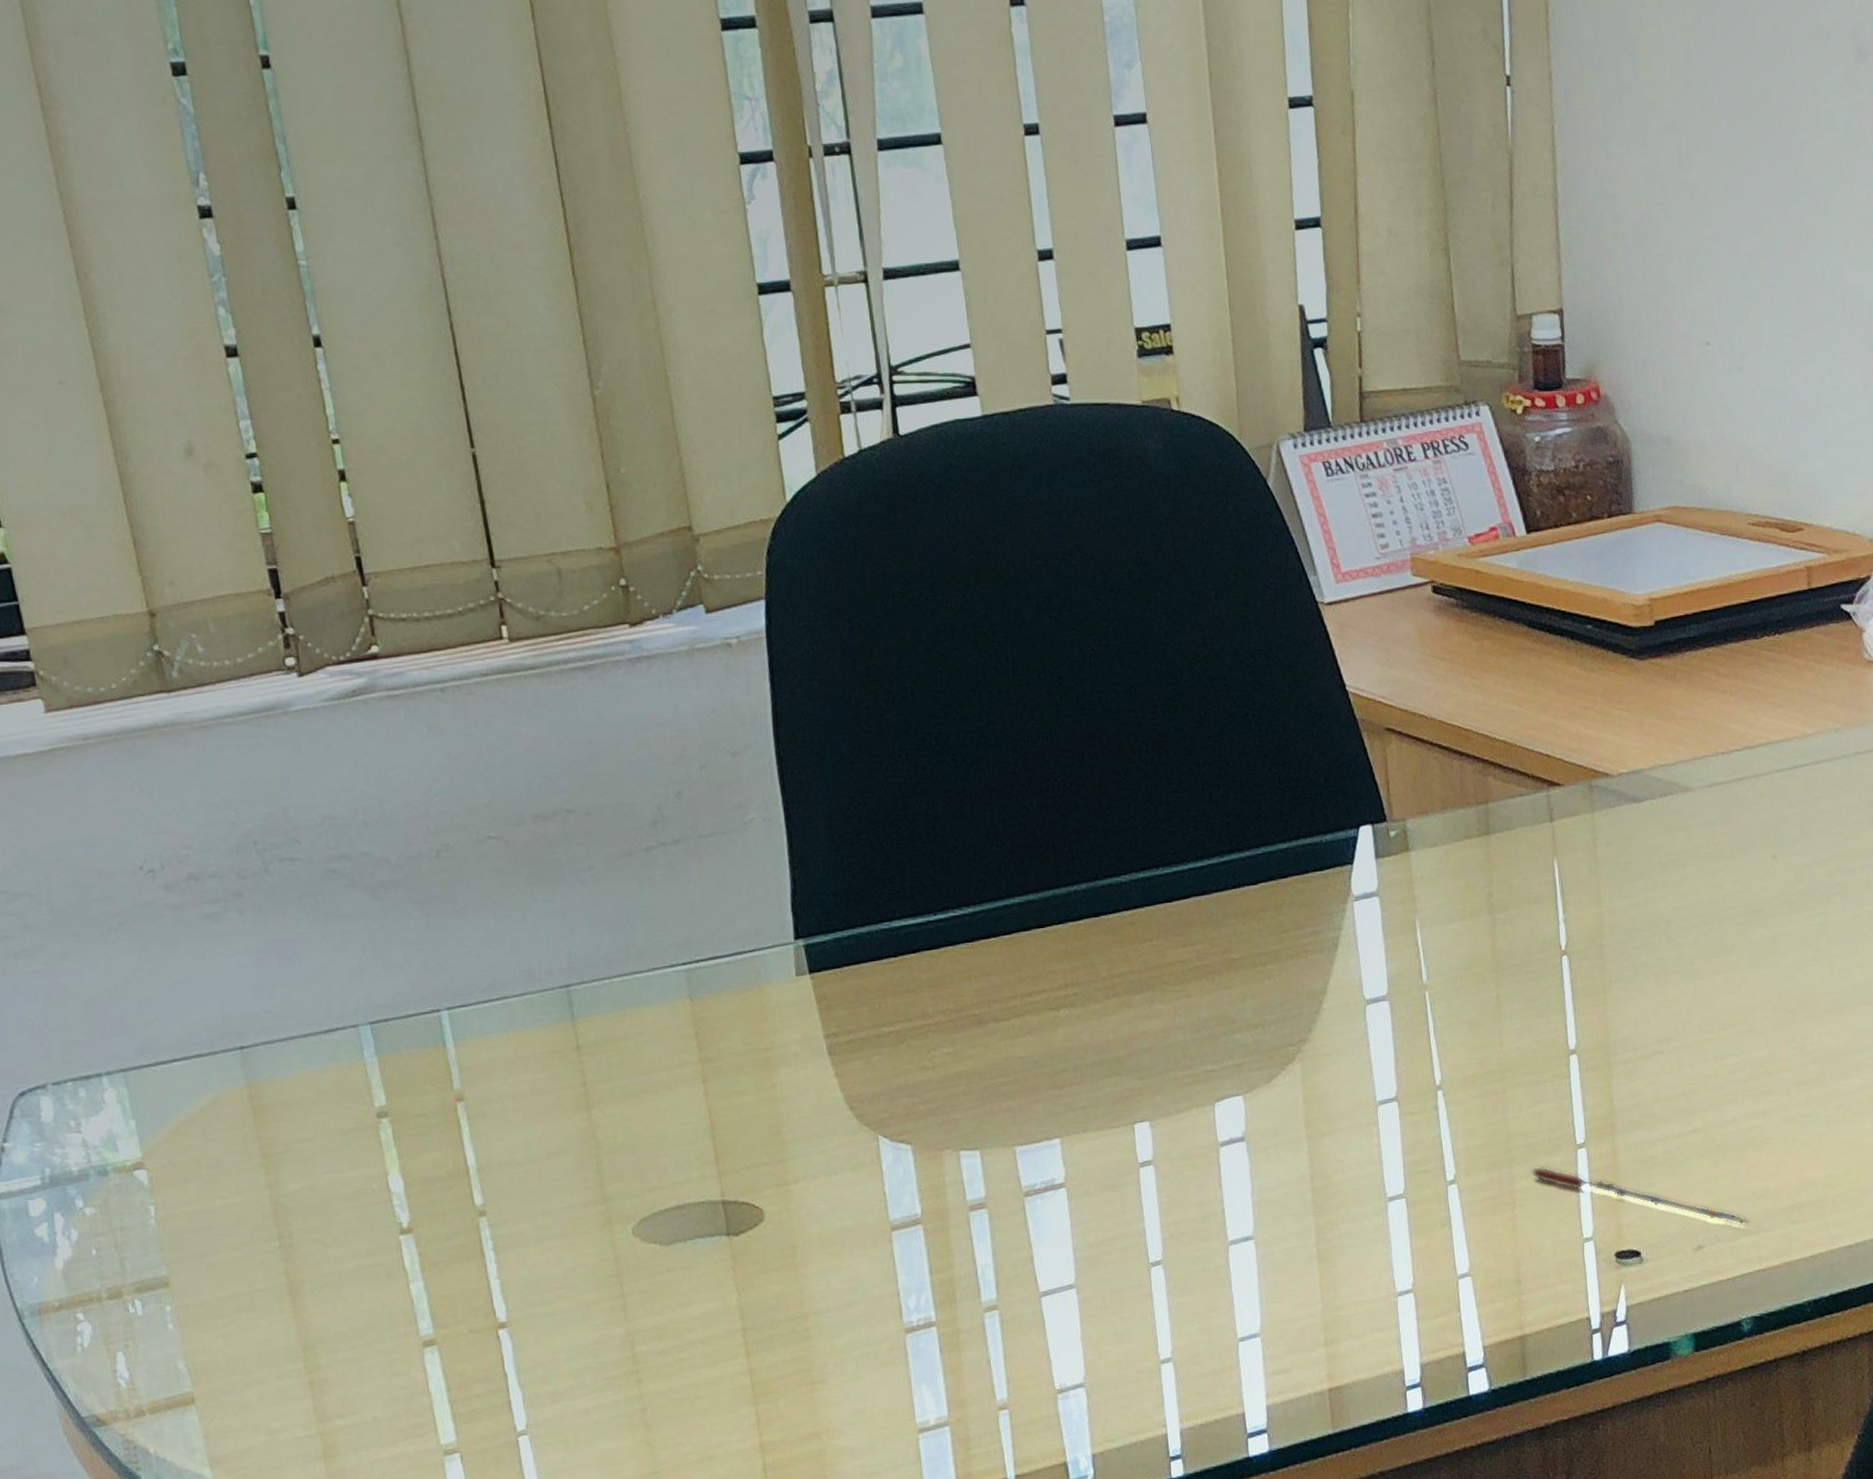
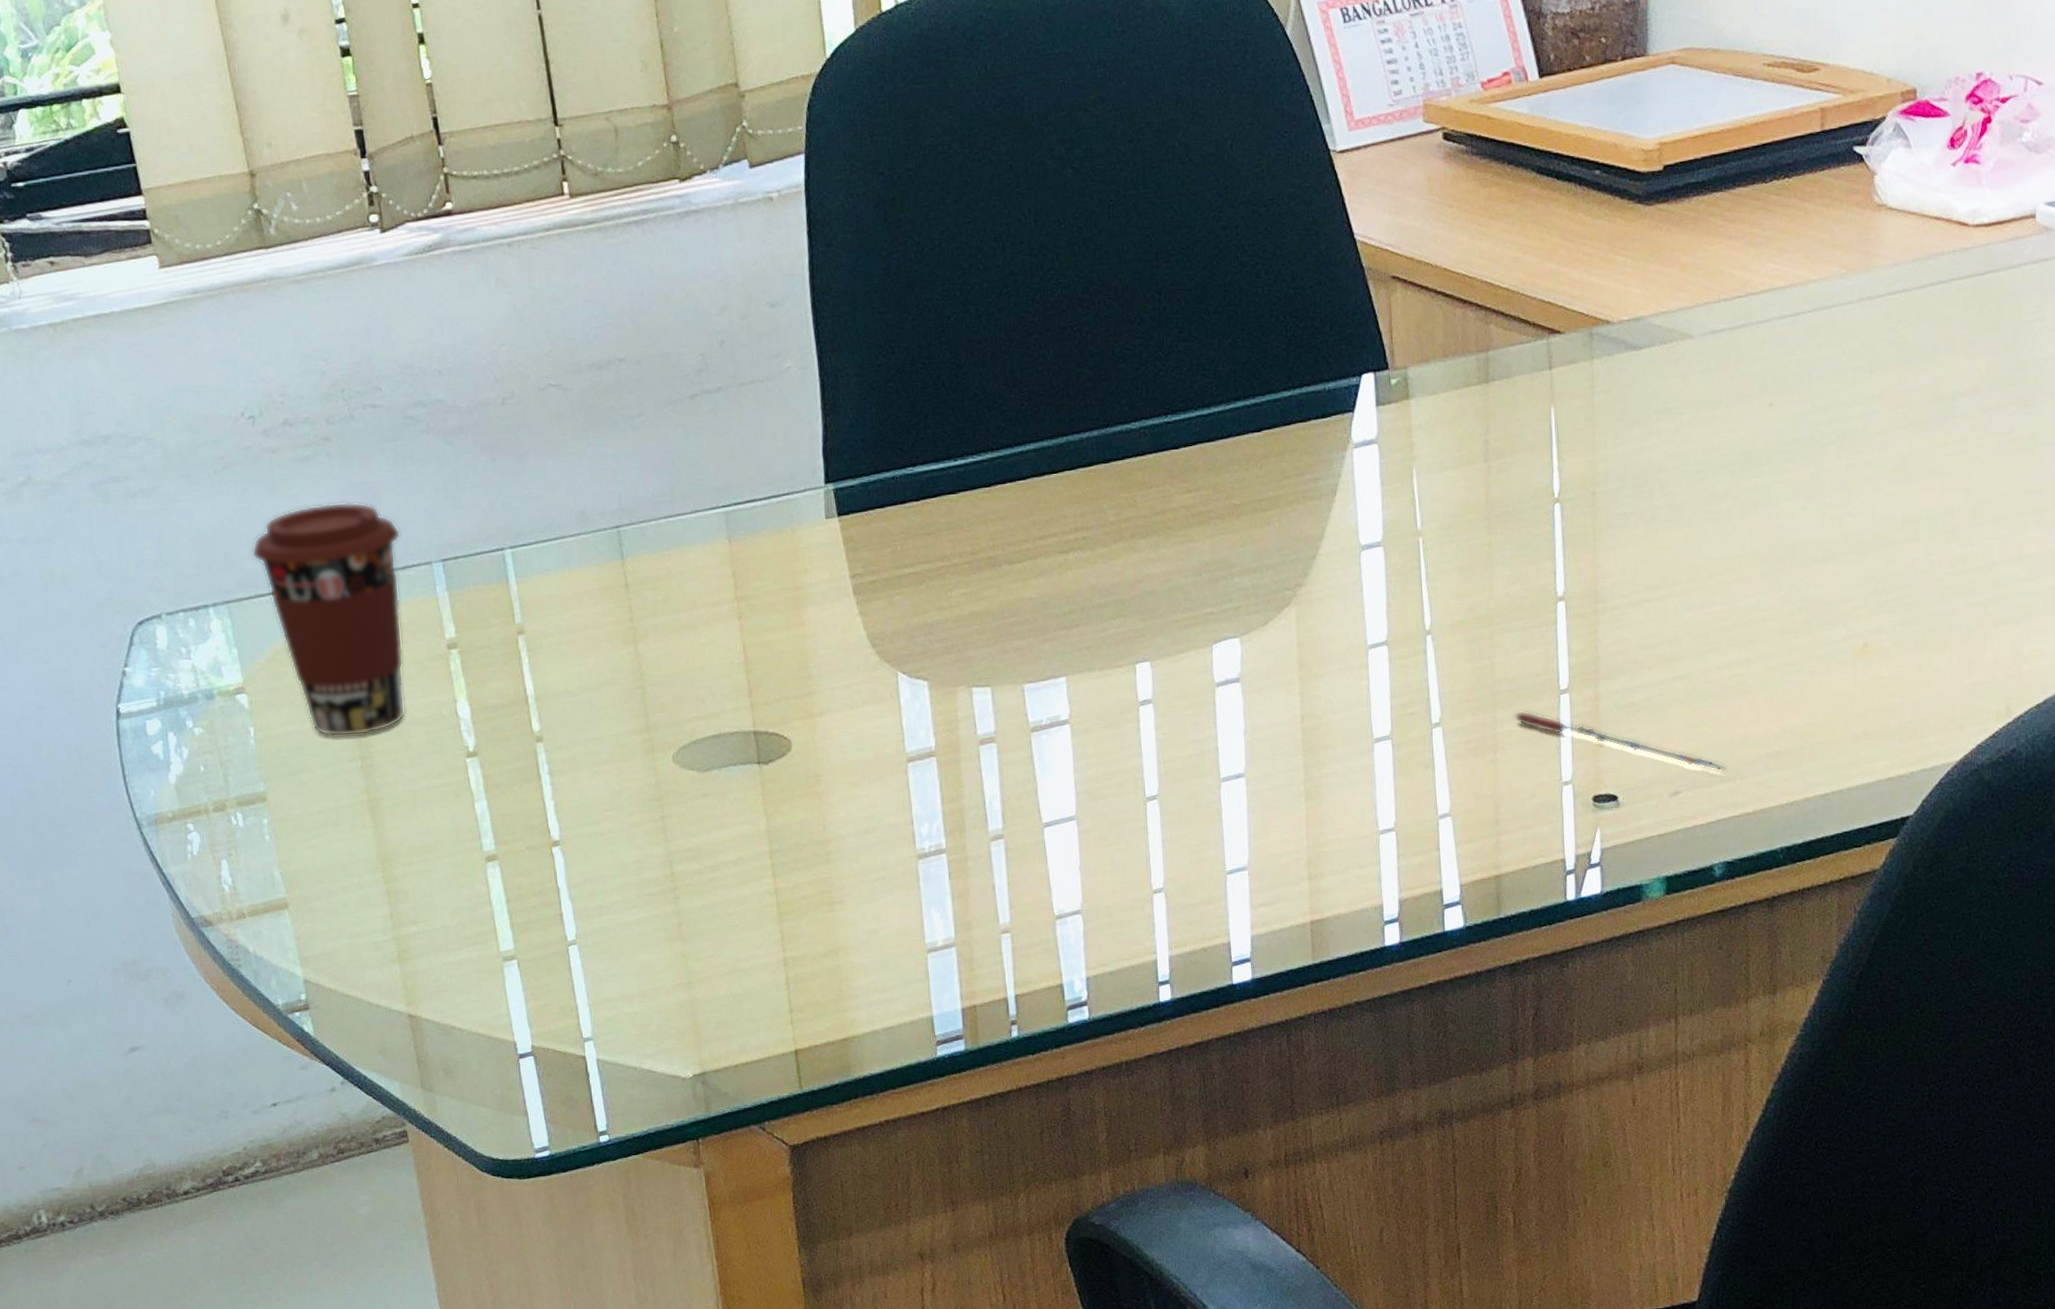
coffee cup: none [151,961,330,1215] -> present [251,502,406,737]

